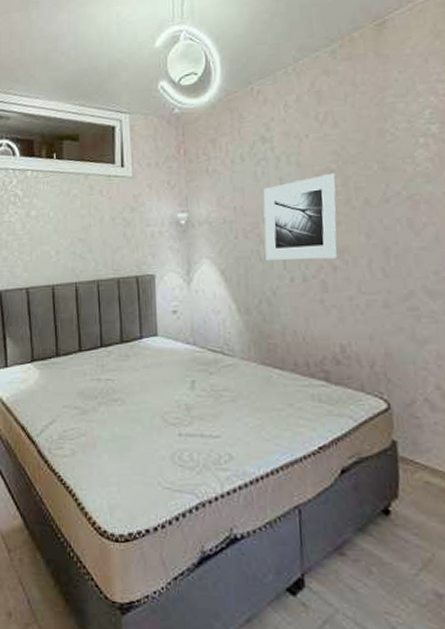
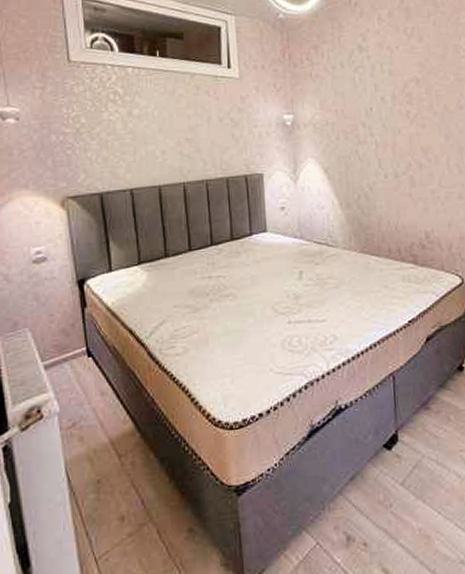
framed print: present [263,172,339,261] -> none [361,81,424,159]

